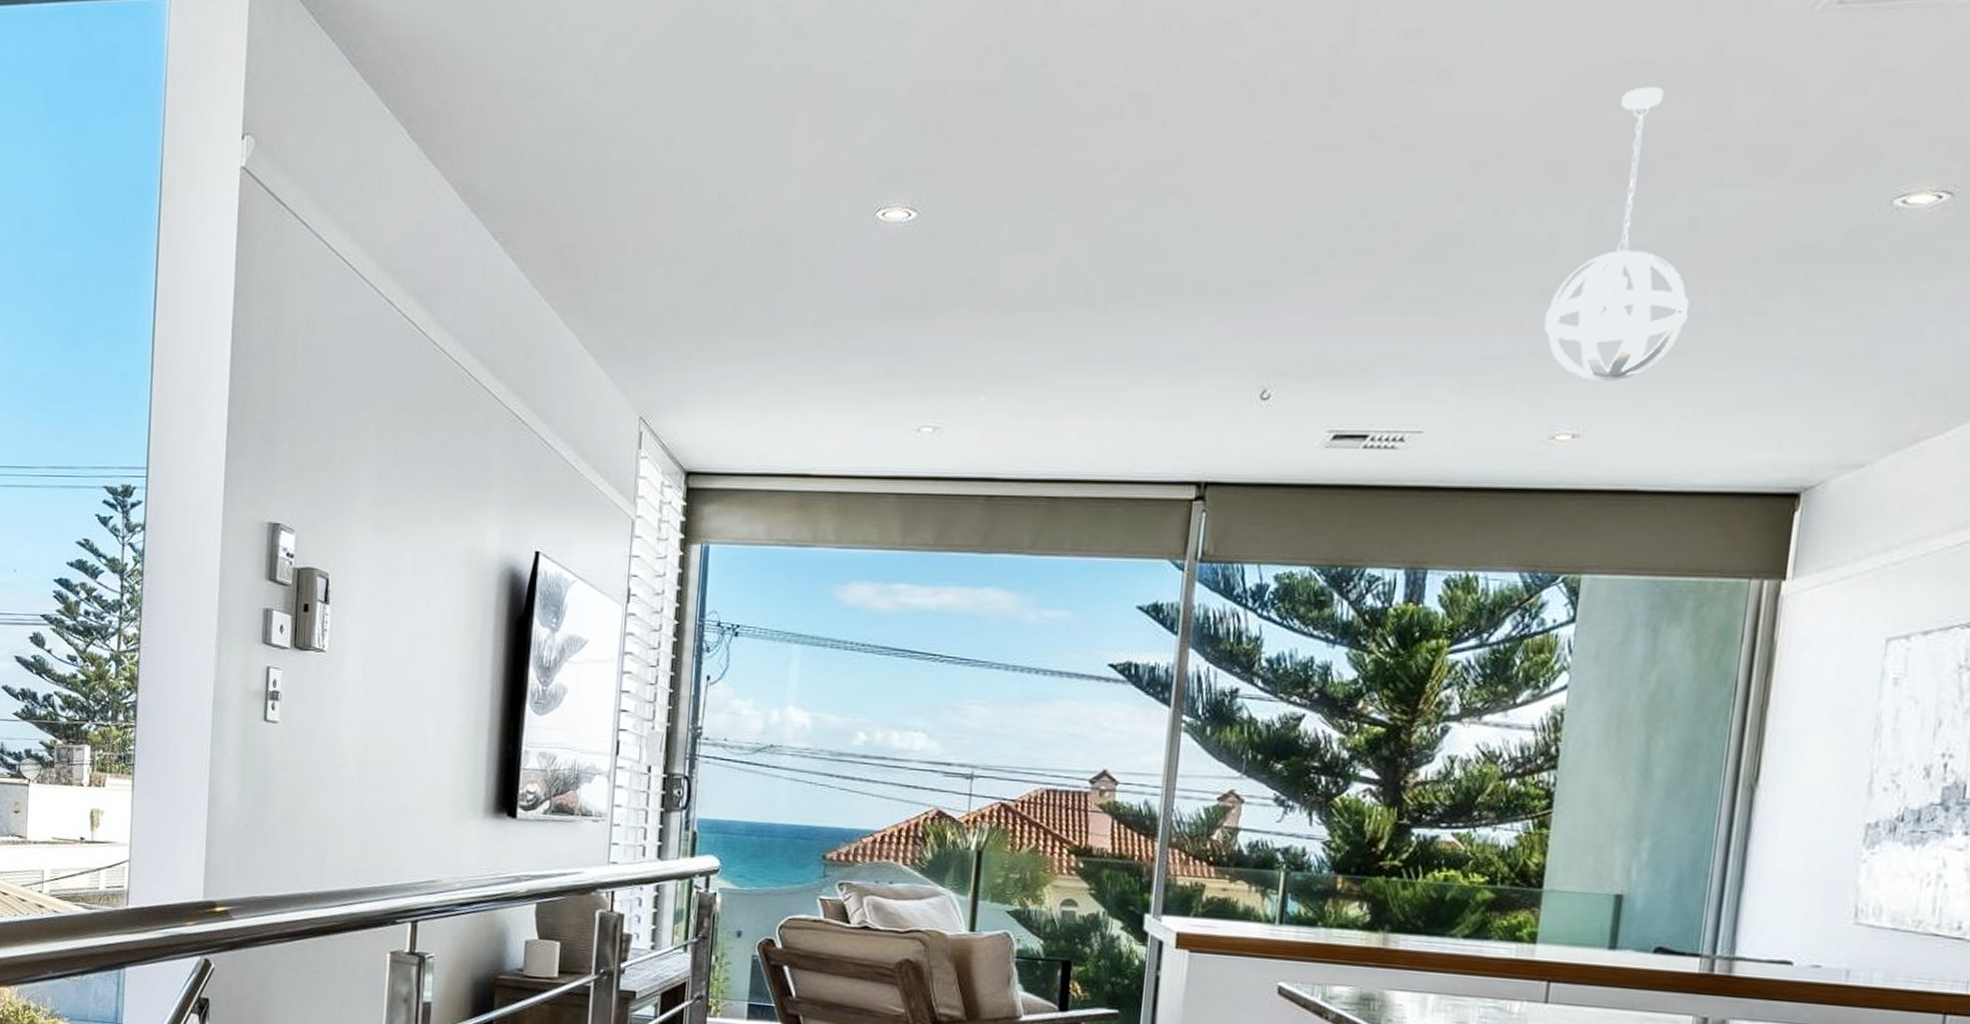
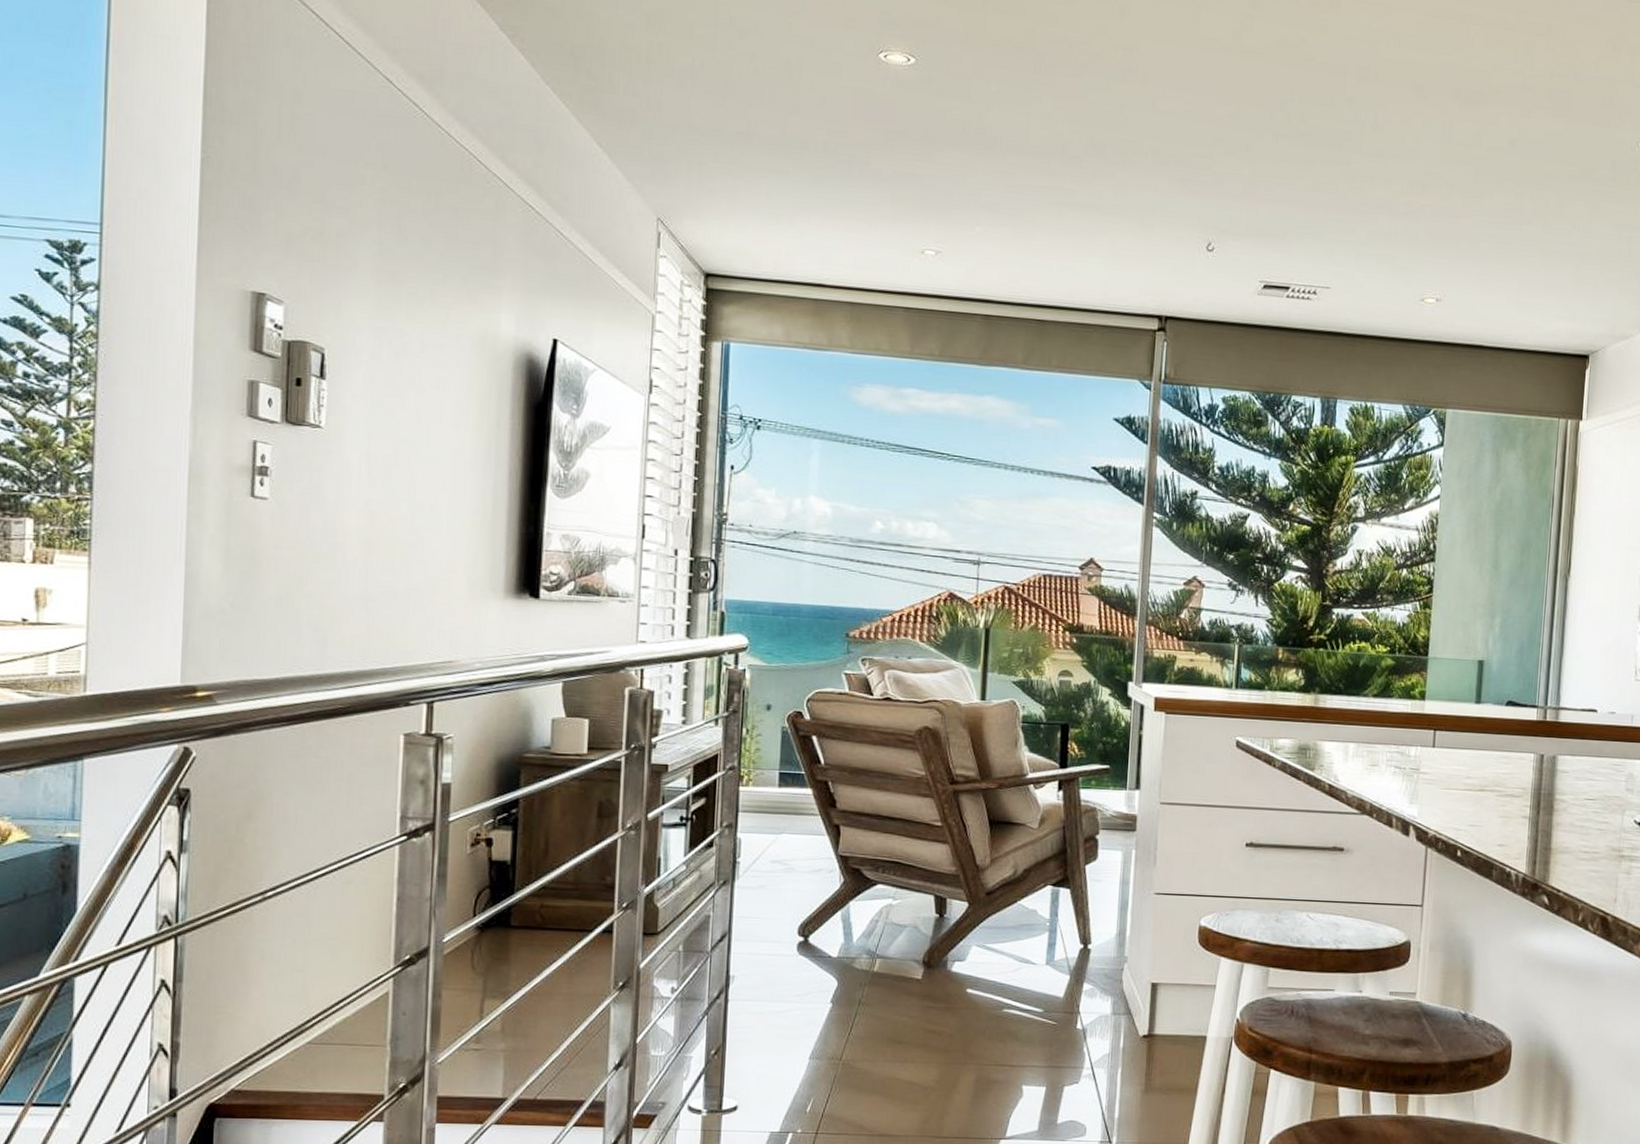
pendant light: present [1544,86,1690,382] -> none [1414,34,1512,260]

